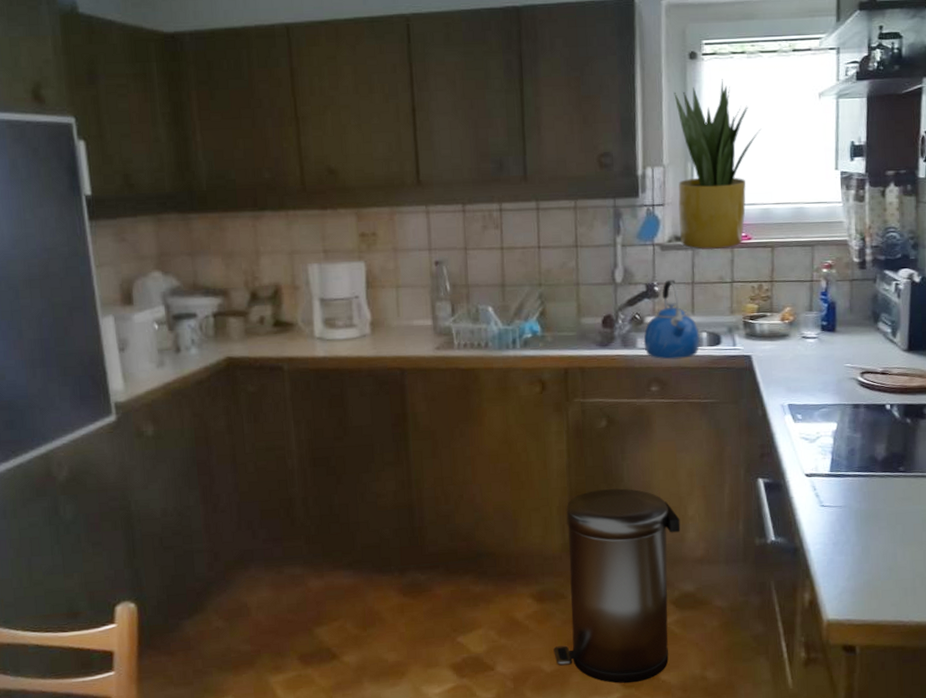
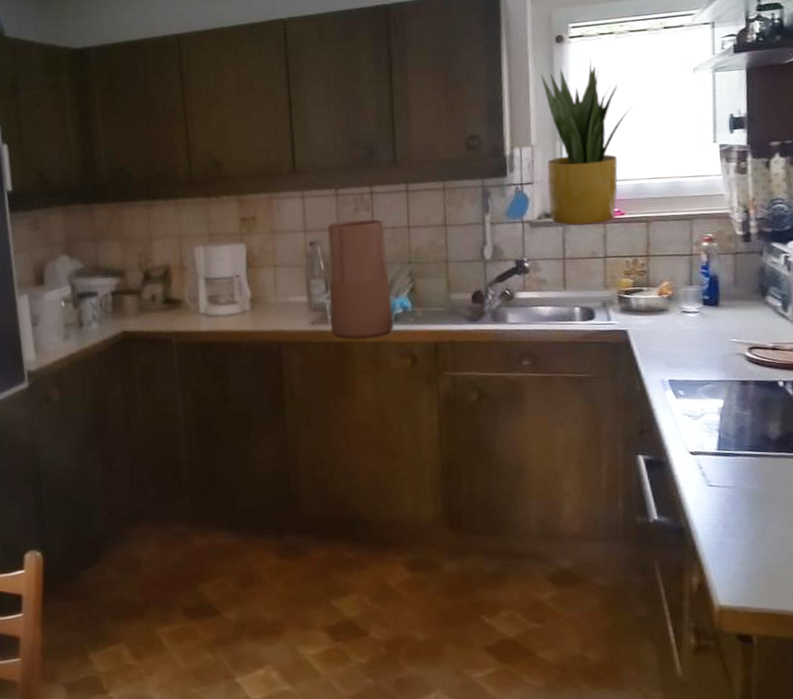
vase: none [454,238,523,367] -> present [327,219,394,341]
pedal bin: present [553,488,681,683] -> none [427,461,556,658]
kettle: present [643,279,700,360] -> none [514,255,573,334]

